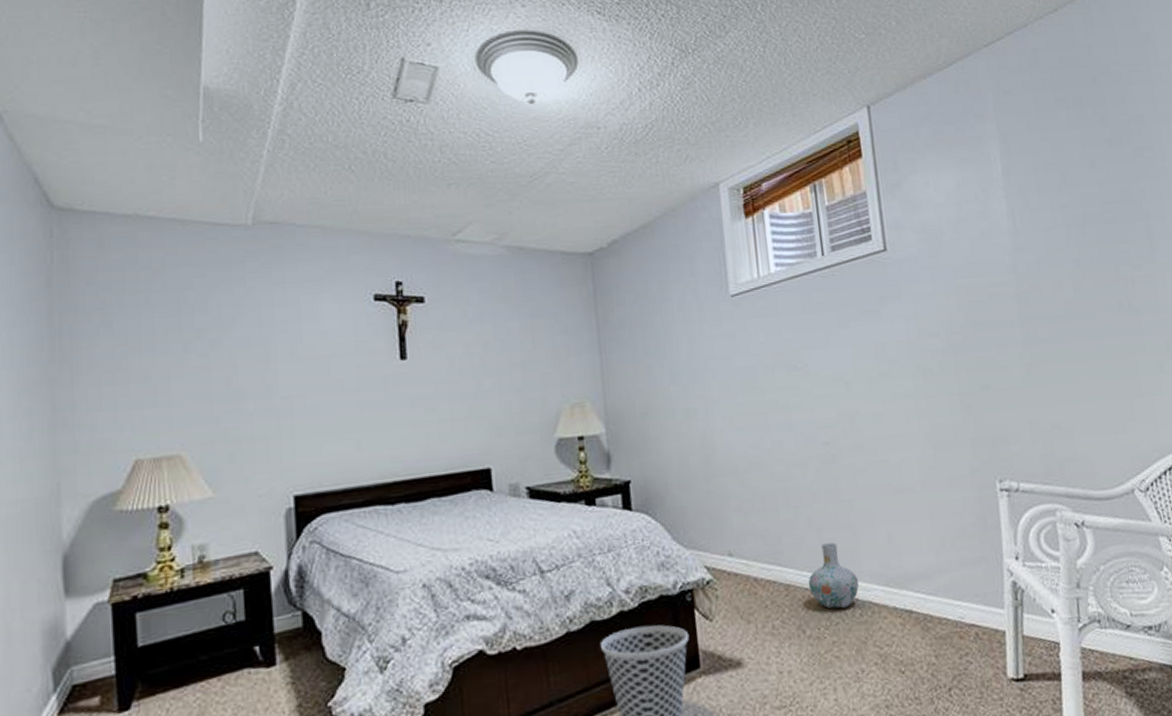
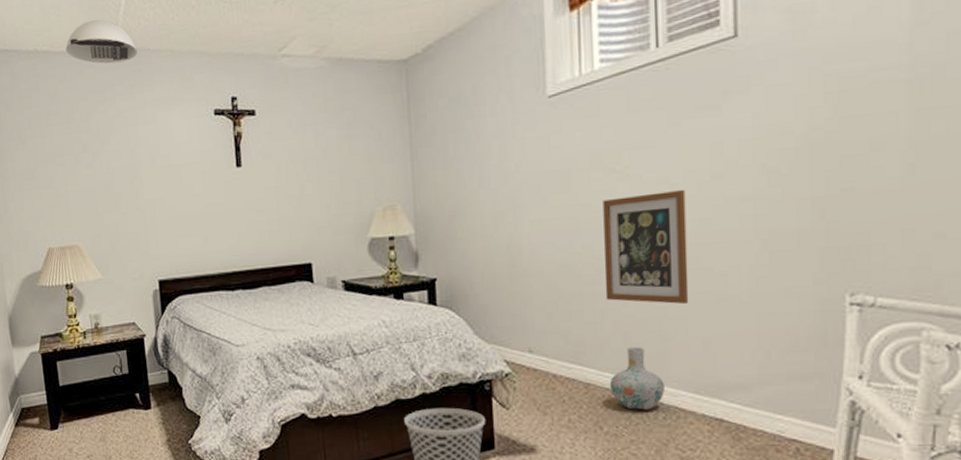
ceiling light: none [180,186,278,237] -> present [65,19,137,64]
wall art: none [788,387,872,497] -> present [603,190,689,305]

